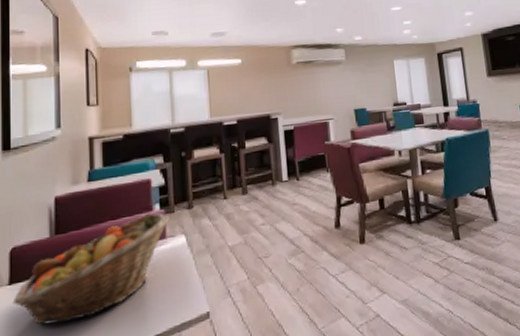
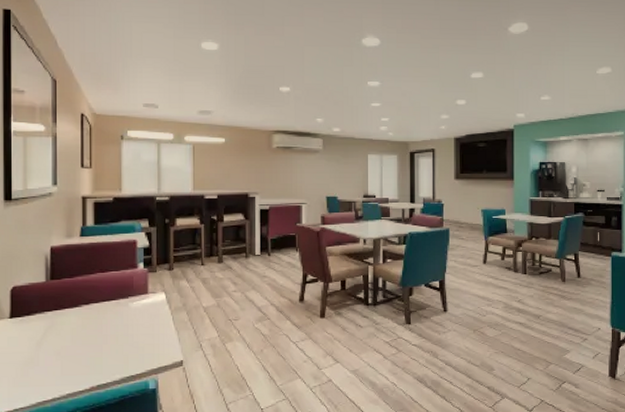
fruit basket: present [12,212,171,325] -> none [13,270,153,355]

